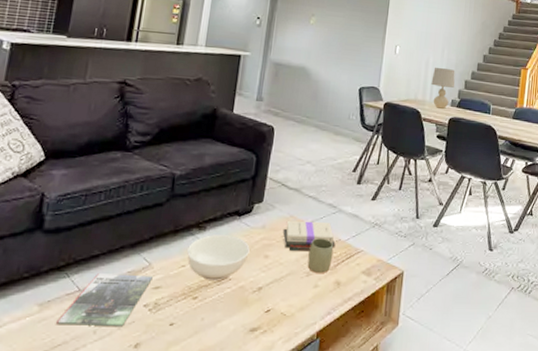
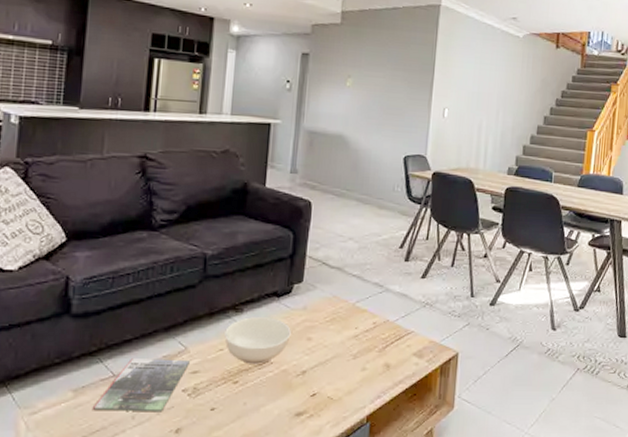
books: present [282,220,336,251] -> none [325,301,383,333]
mug: present [307,238,334,274] -> none [354,319,382,357]
table lamp: present [431,68,455,109] -> none [485,132,512,177]

